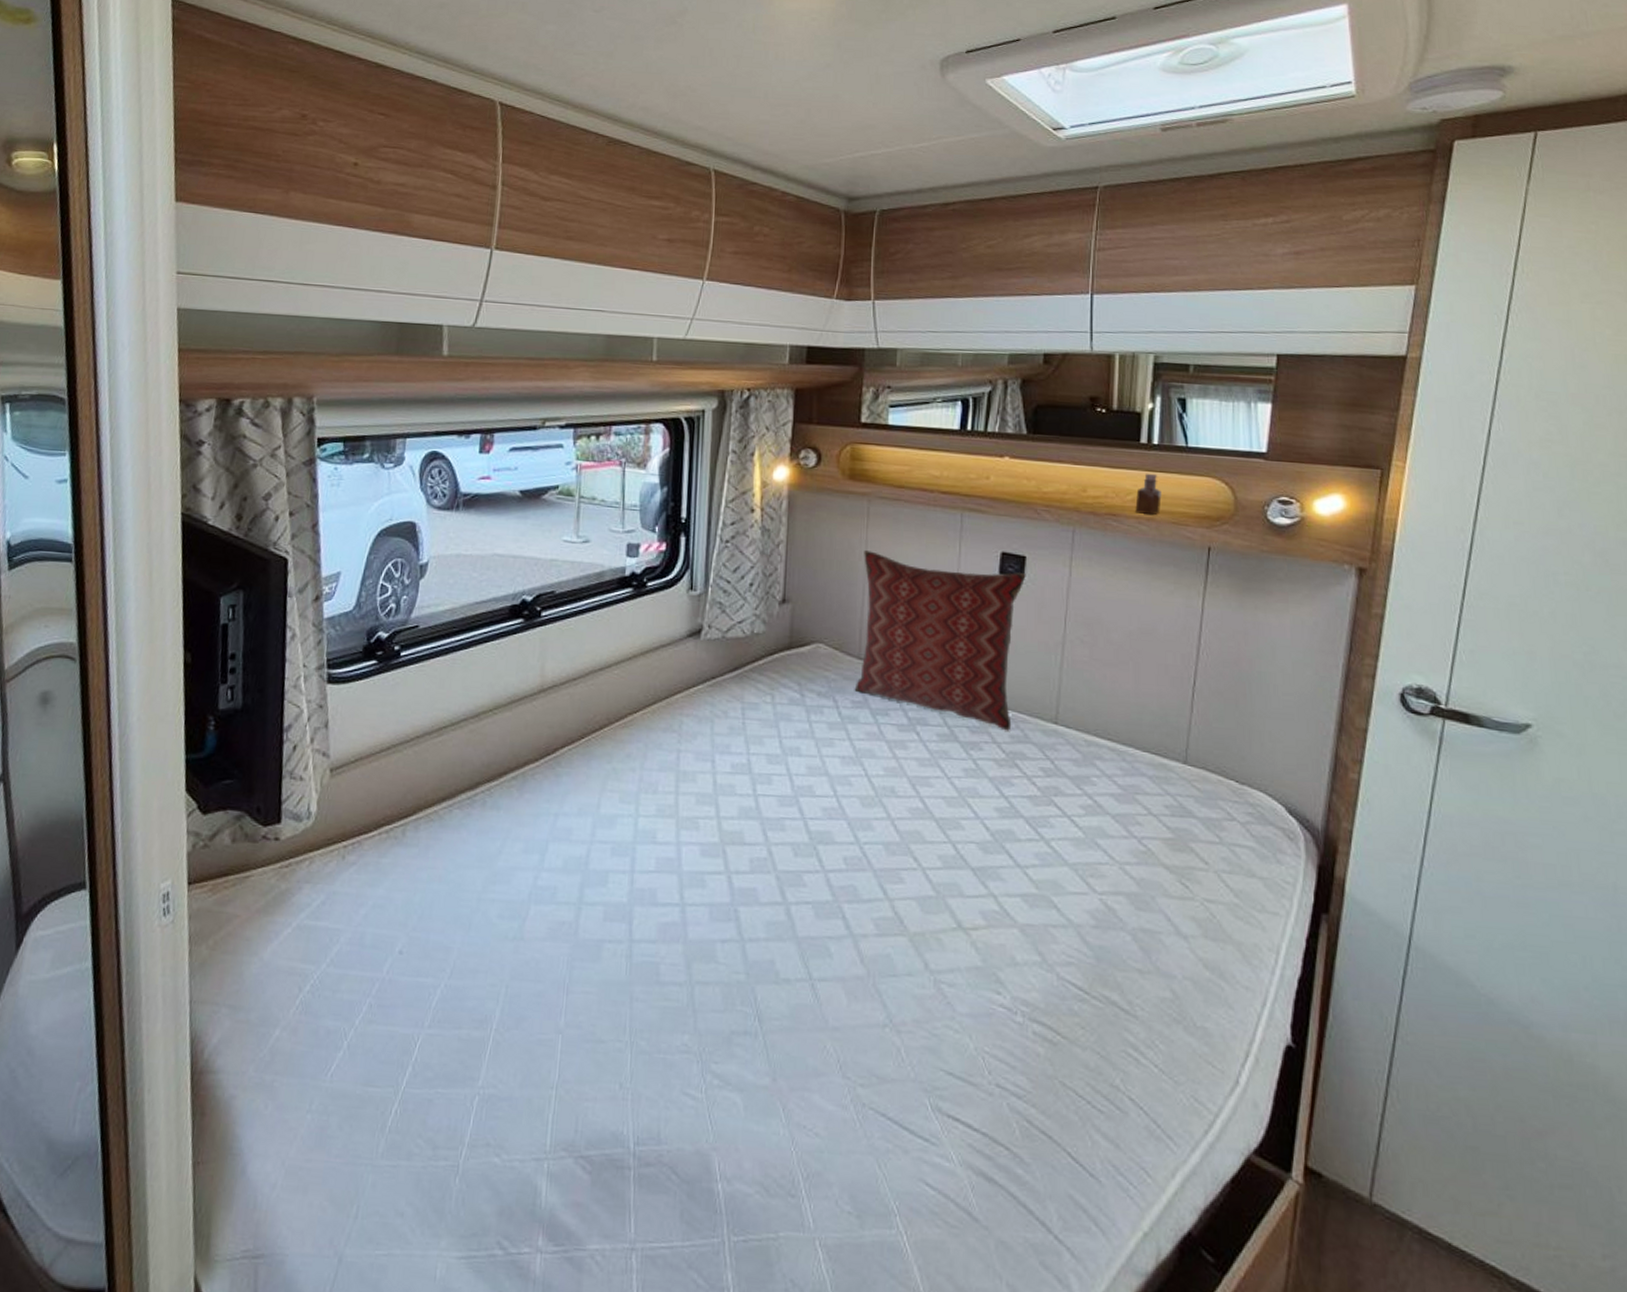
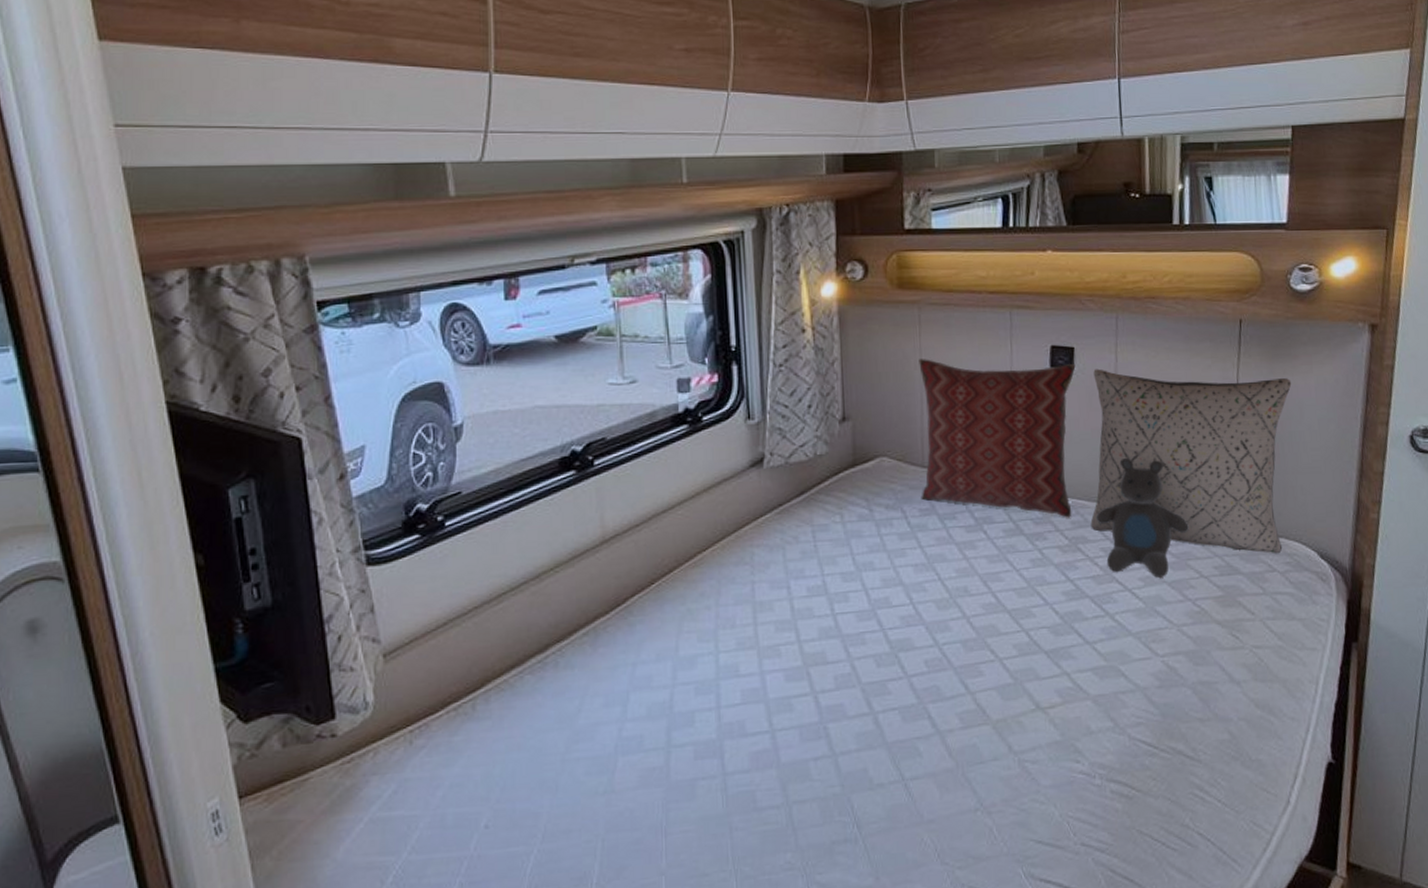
pillow: none [1031,580,1264,802] -> present [1090,369,1292,554]
stuffed animal: none [1036,676,1139,809] -> present [1095,457,1189,578]
perfume bottle: present [1135,473,1162,515] -> none [1172,253,1196,294]

